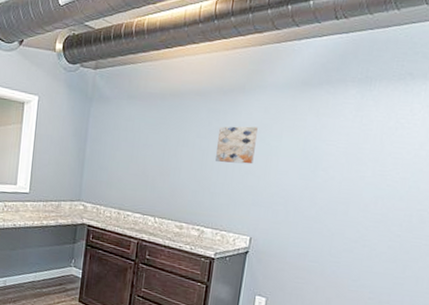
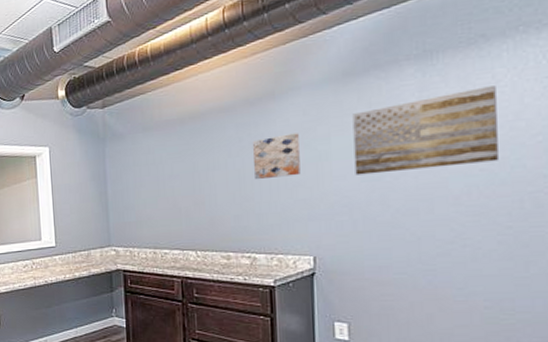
wall art: none [295,116,412,181] -> present [352,85,498,175]

